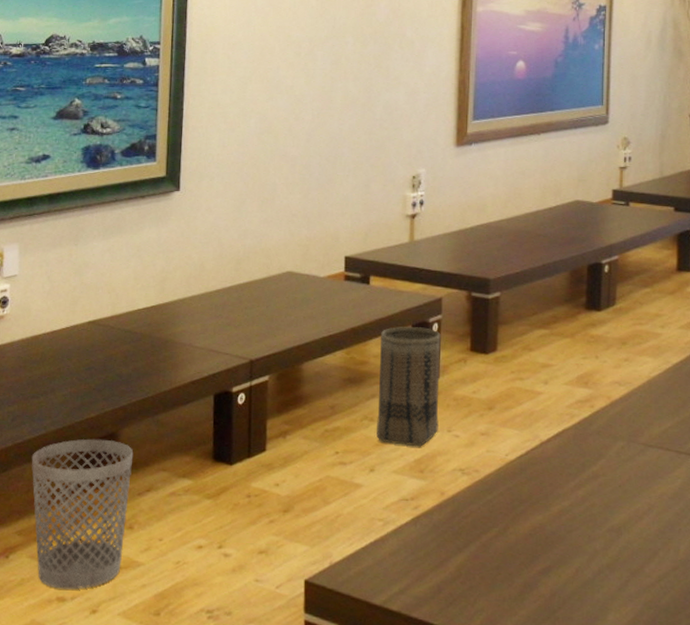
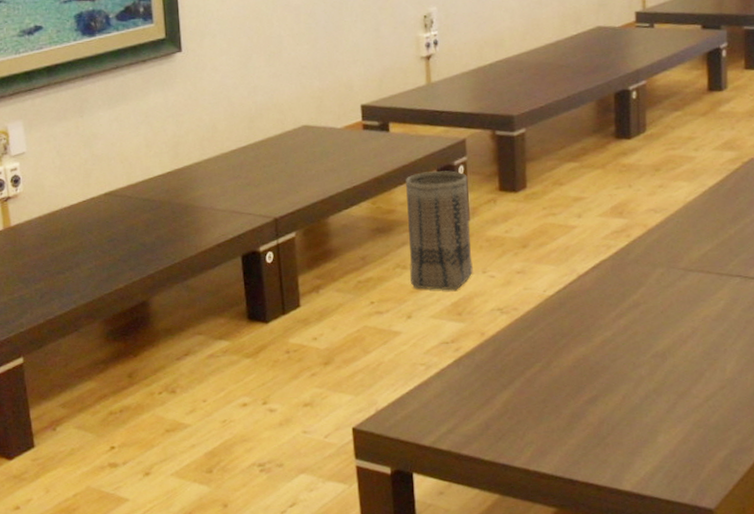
wastebasket: present [31,439,134,590] -> none [65,308,169,455]

